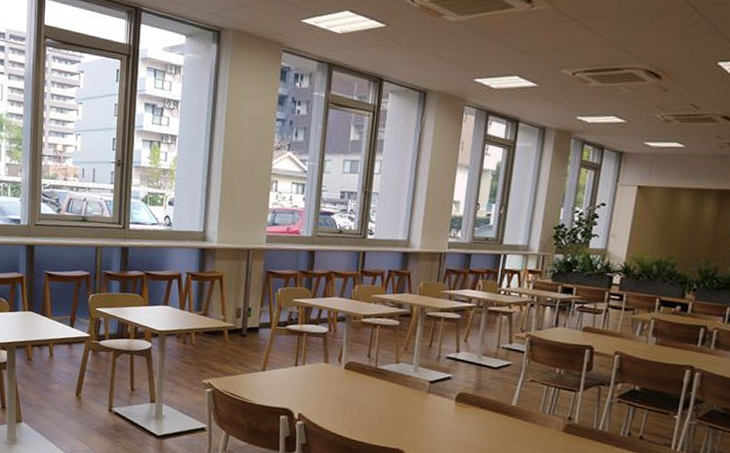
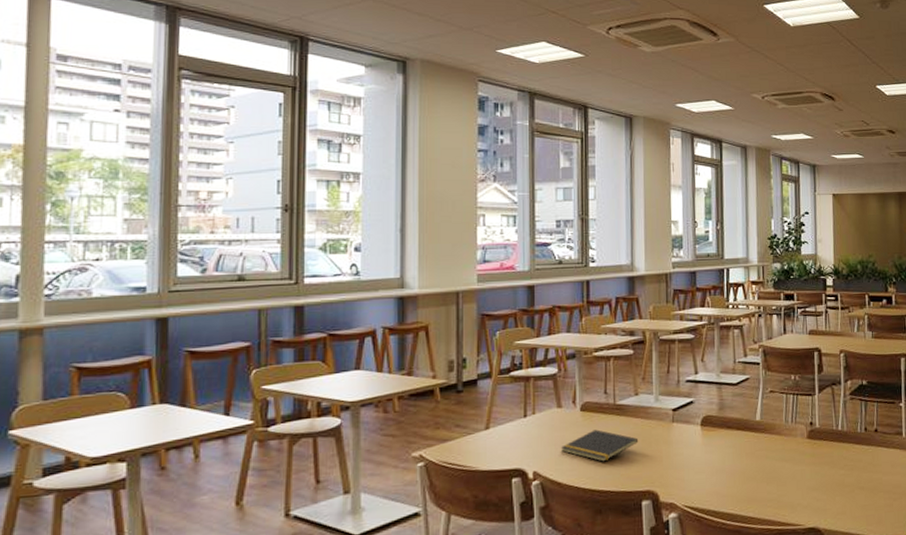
notepad: none [323,387,394,417] -> present [560,429,639,462]

